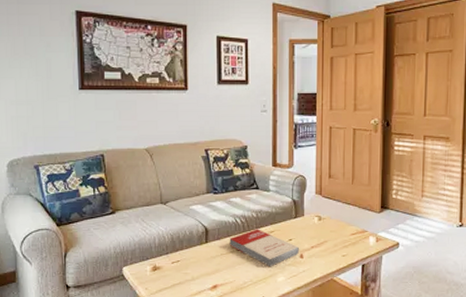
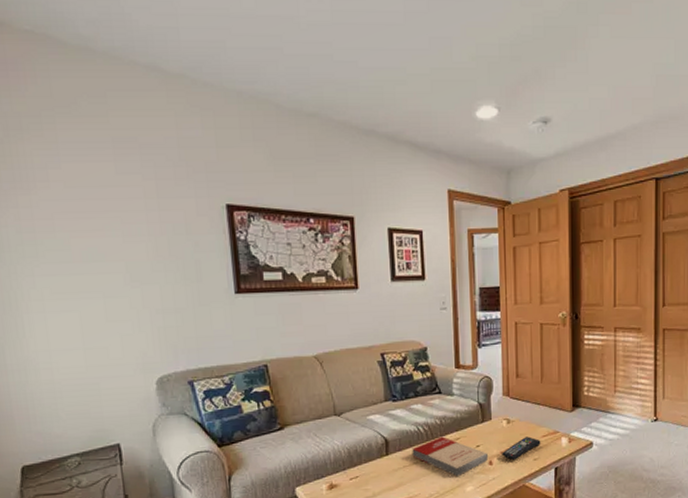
remote control: none [312,234,350,256] -> present [502,436,541,461]

